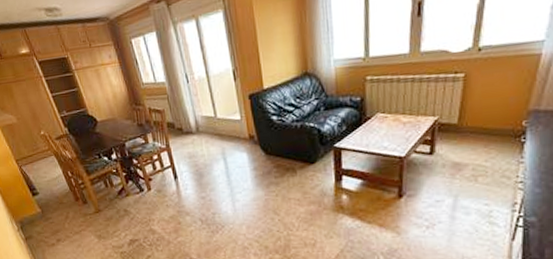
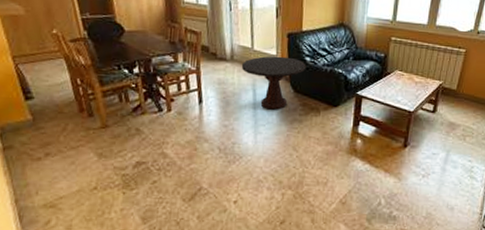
side table: none [207,119,274,176] -> present [241,56,306,110]

